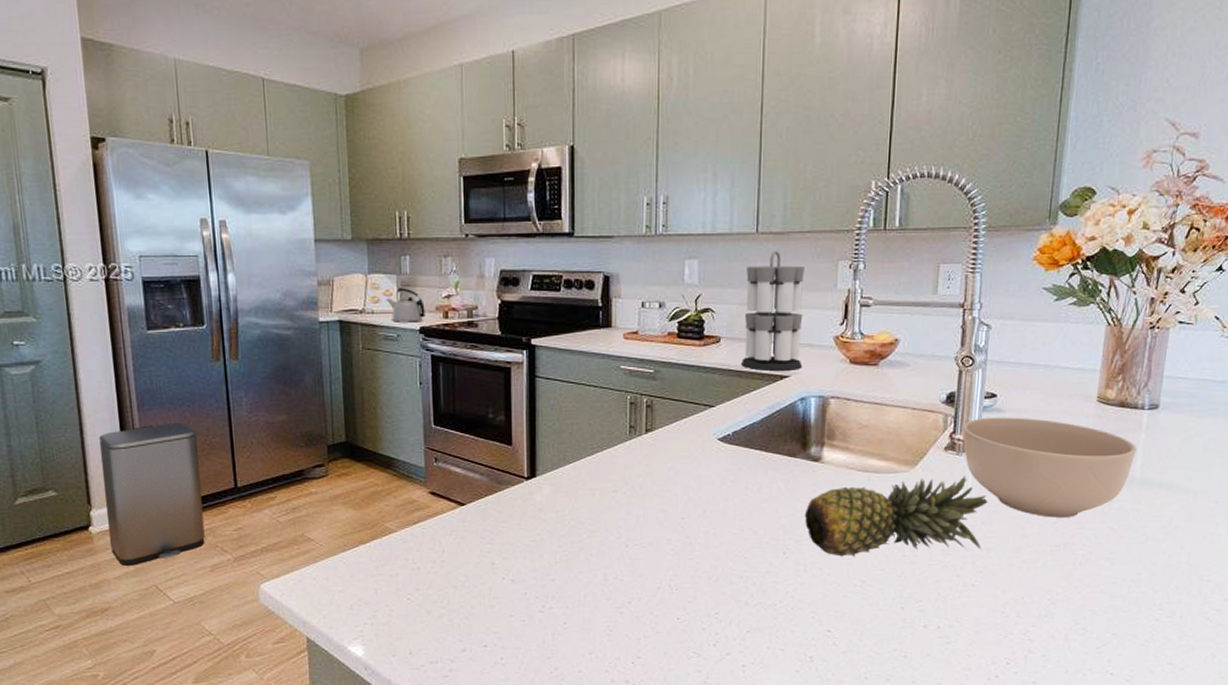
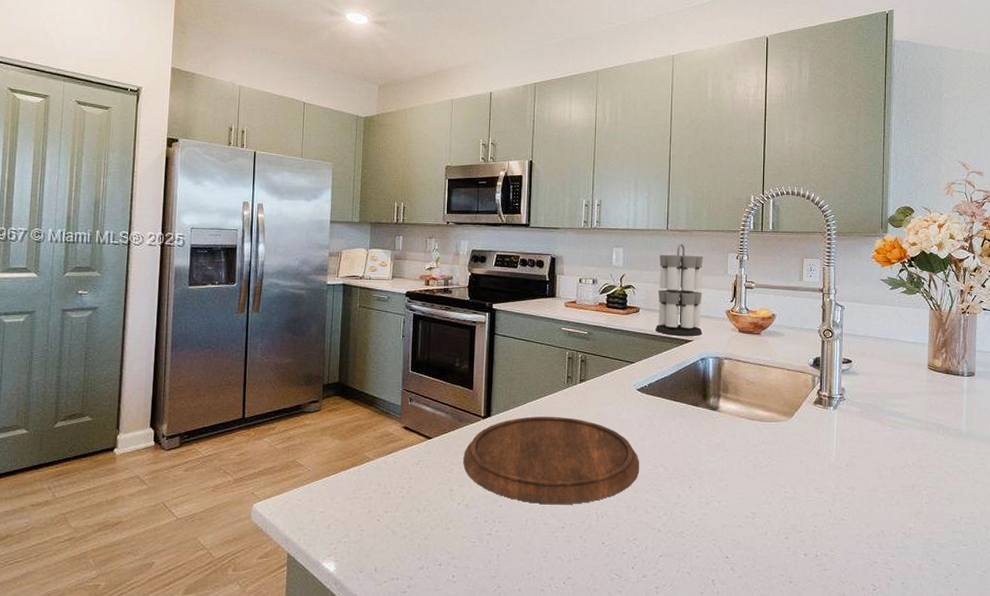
pedal bin: present [99,422,205,566] -> none [129,361,216,484]
kettle: present [387,288,425,324] -> none [382,260,411,289]
cutting board: none [505,474,722,577] -> present [463,416,640,505]
fruit: present [804,476,988,557] -> none [705,426,850,492]
bowl: present [961,417,1138,518] -> none [826,378,962,463]

